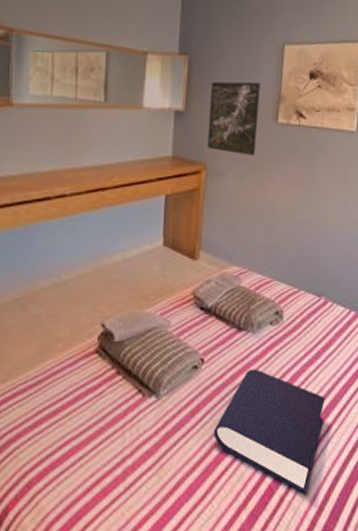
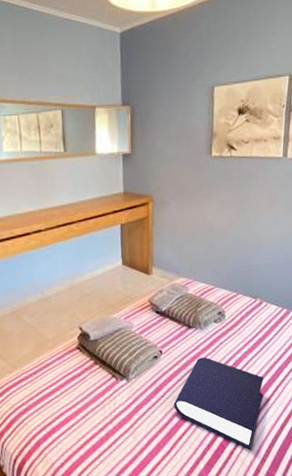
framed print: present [206,81,260,156] -> none [151,122,195,187]

